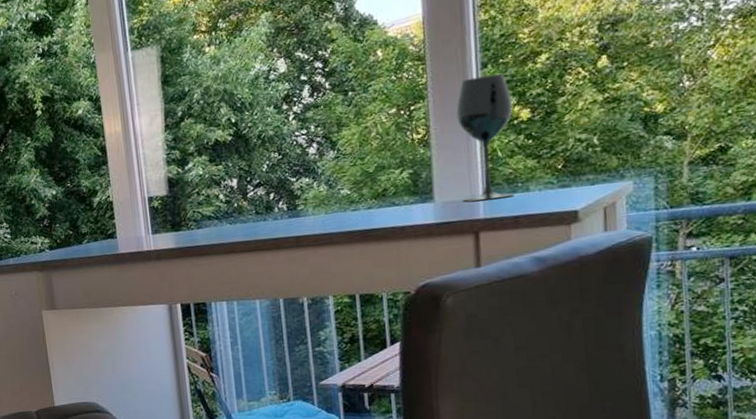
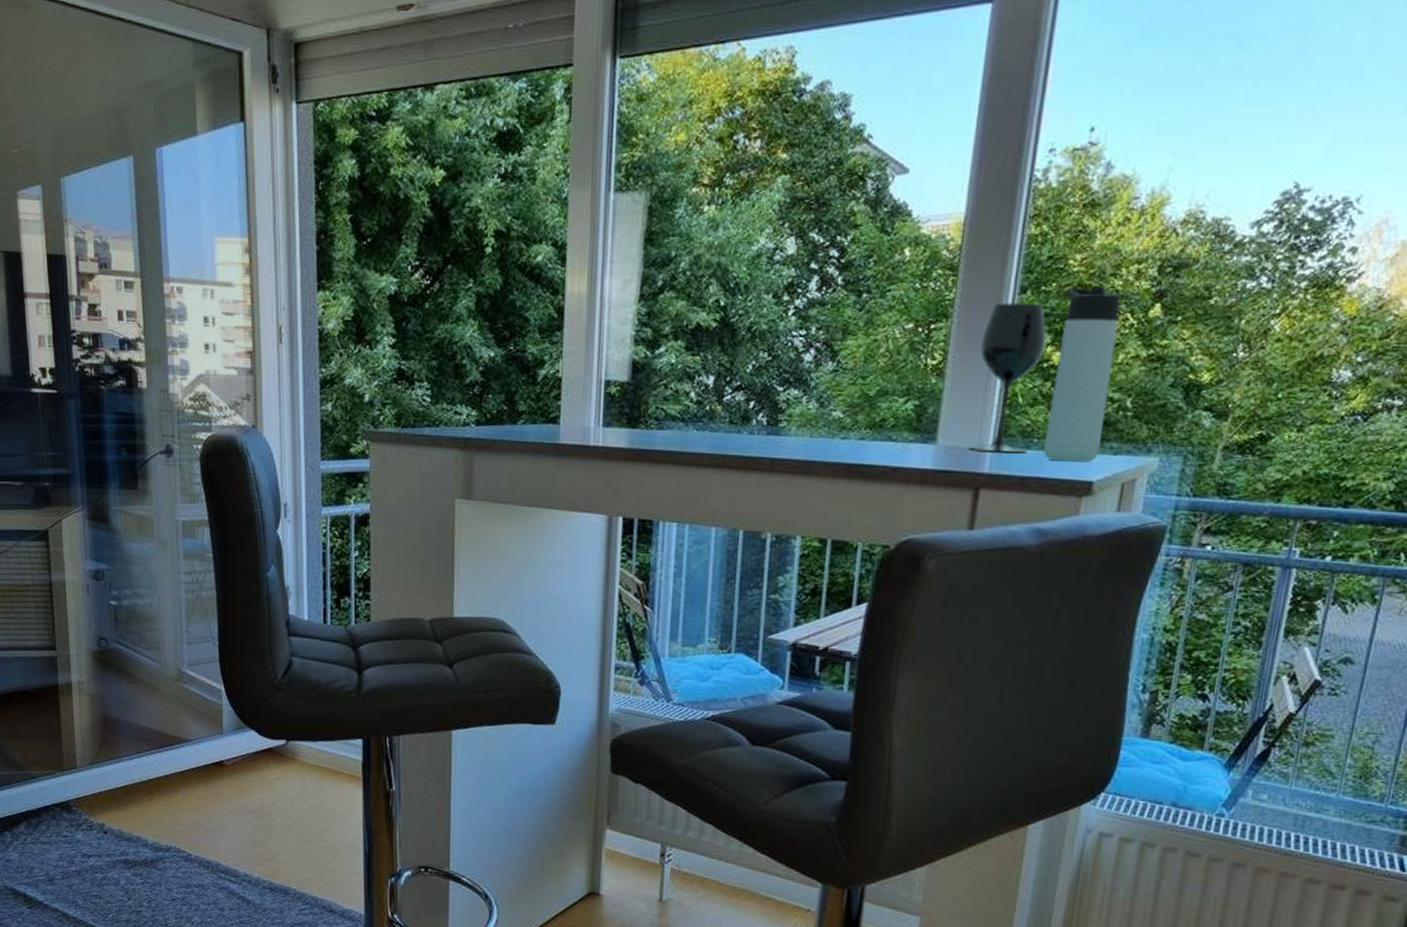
thermos bottle: none [523,50,578,199] -> present [1043,286,1121,463]

